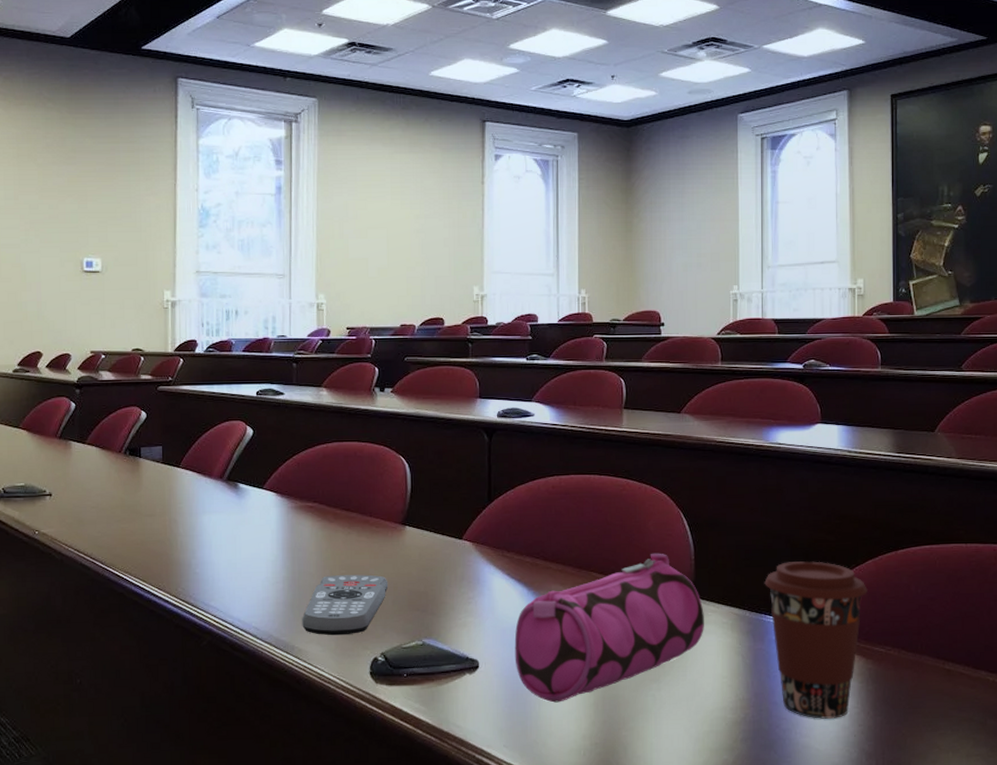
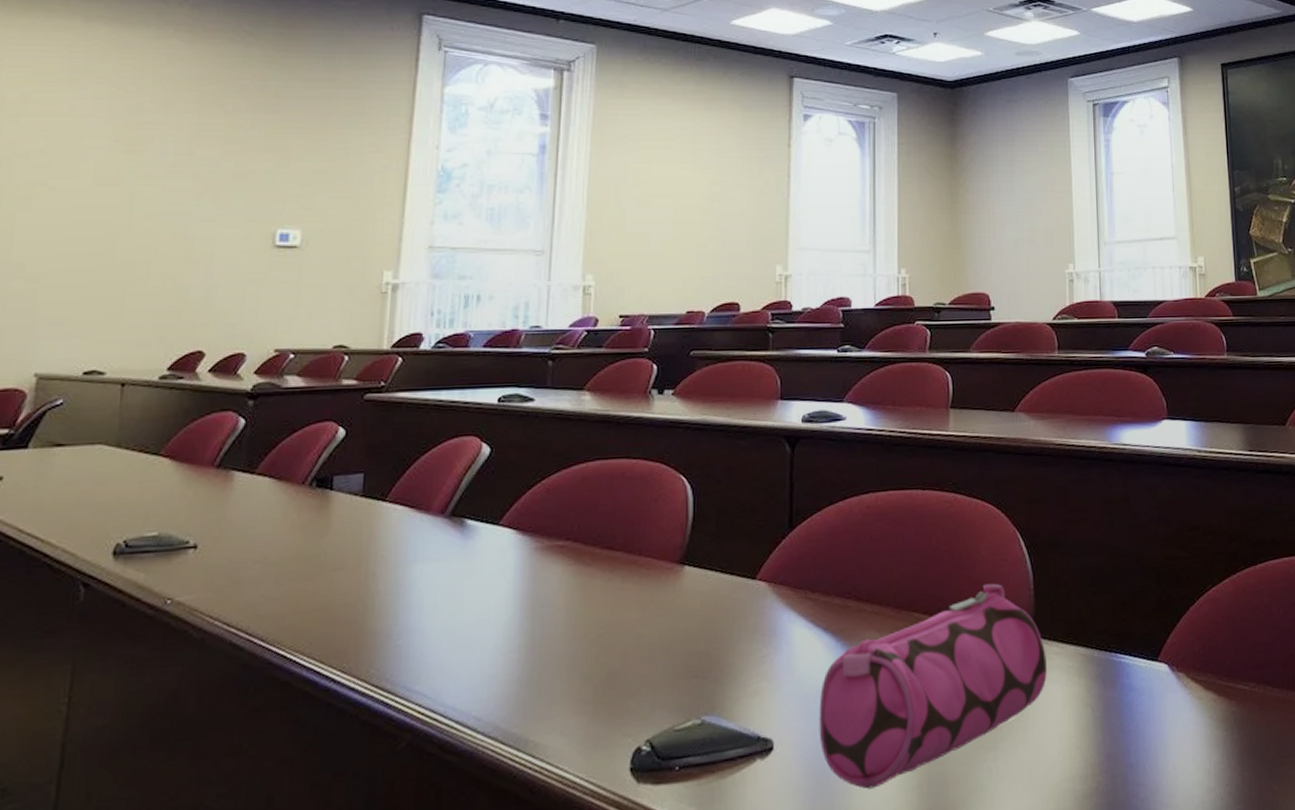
remote control: present [302,574,389,636] -> none [541,633,660,721]
coffee cup: present [764,560,868,719] -> none [1113,582,1227,781]

